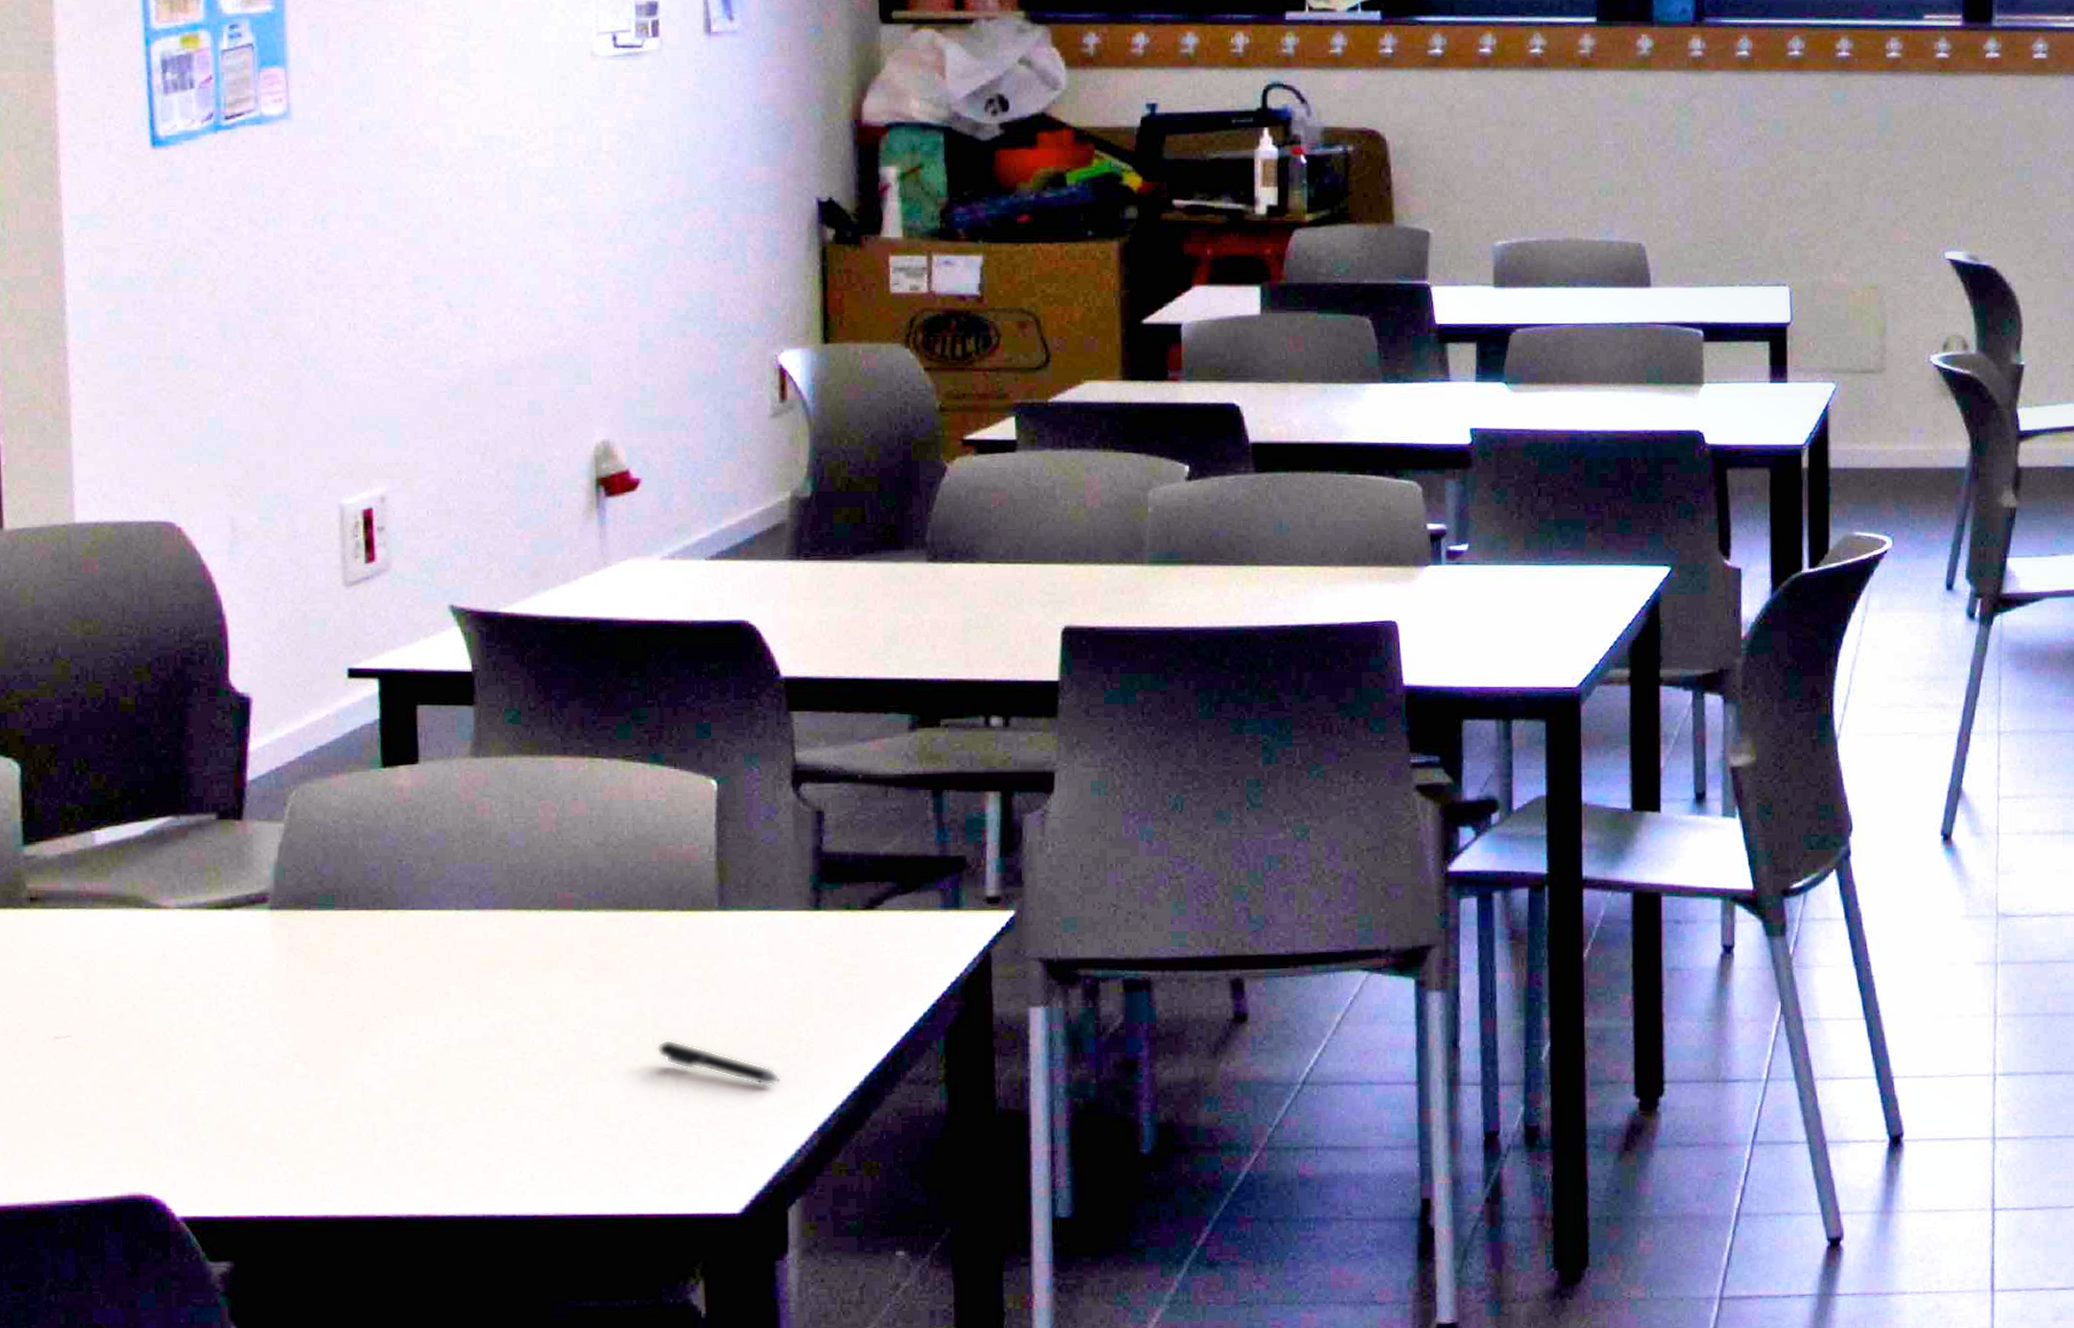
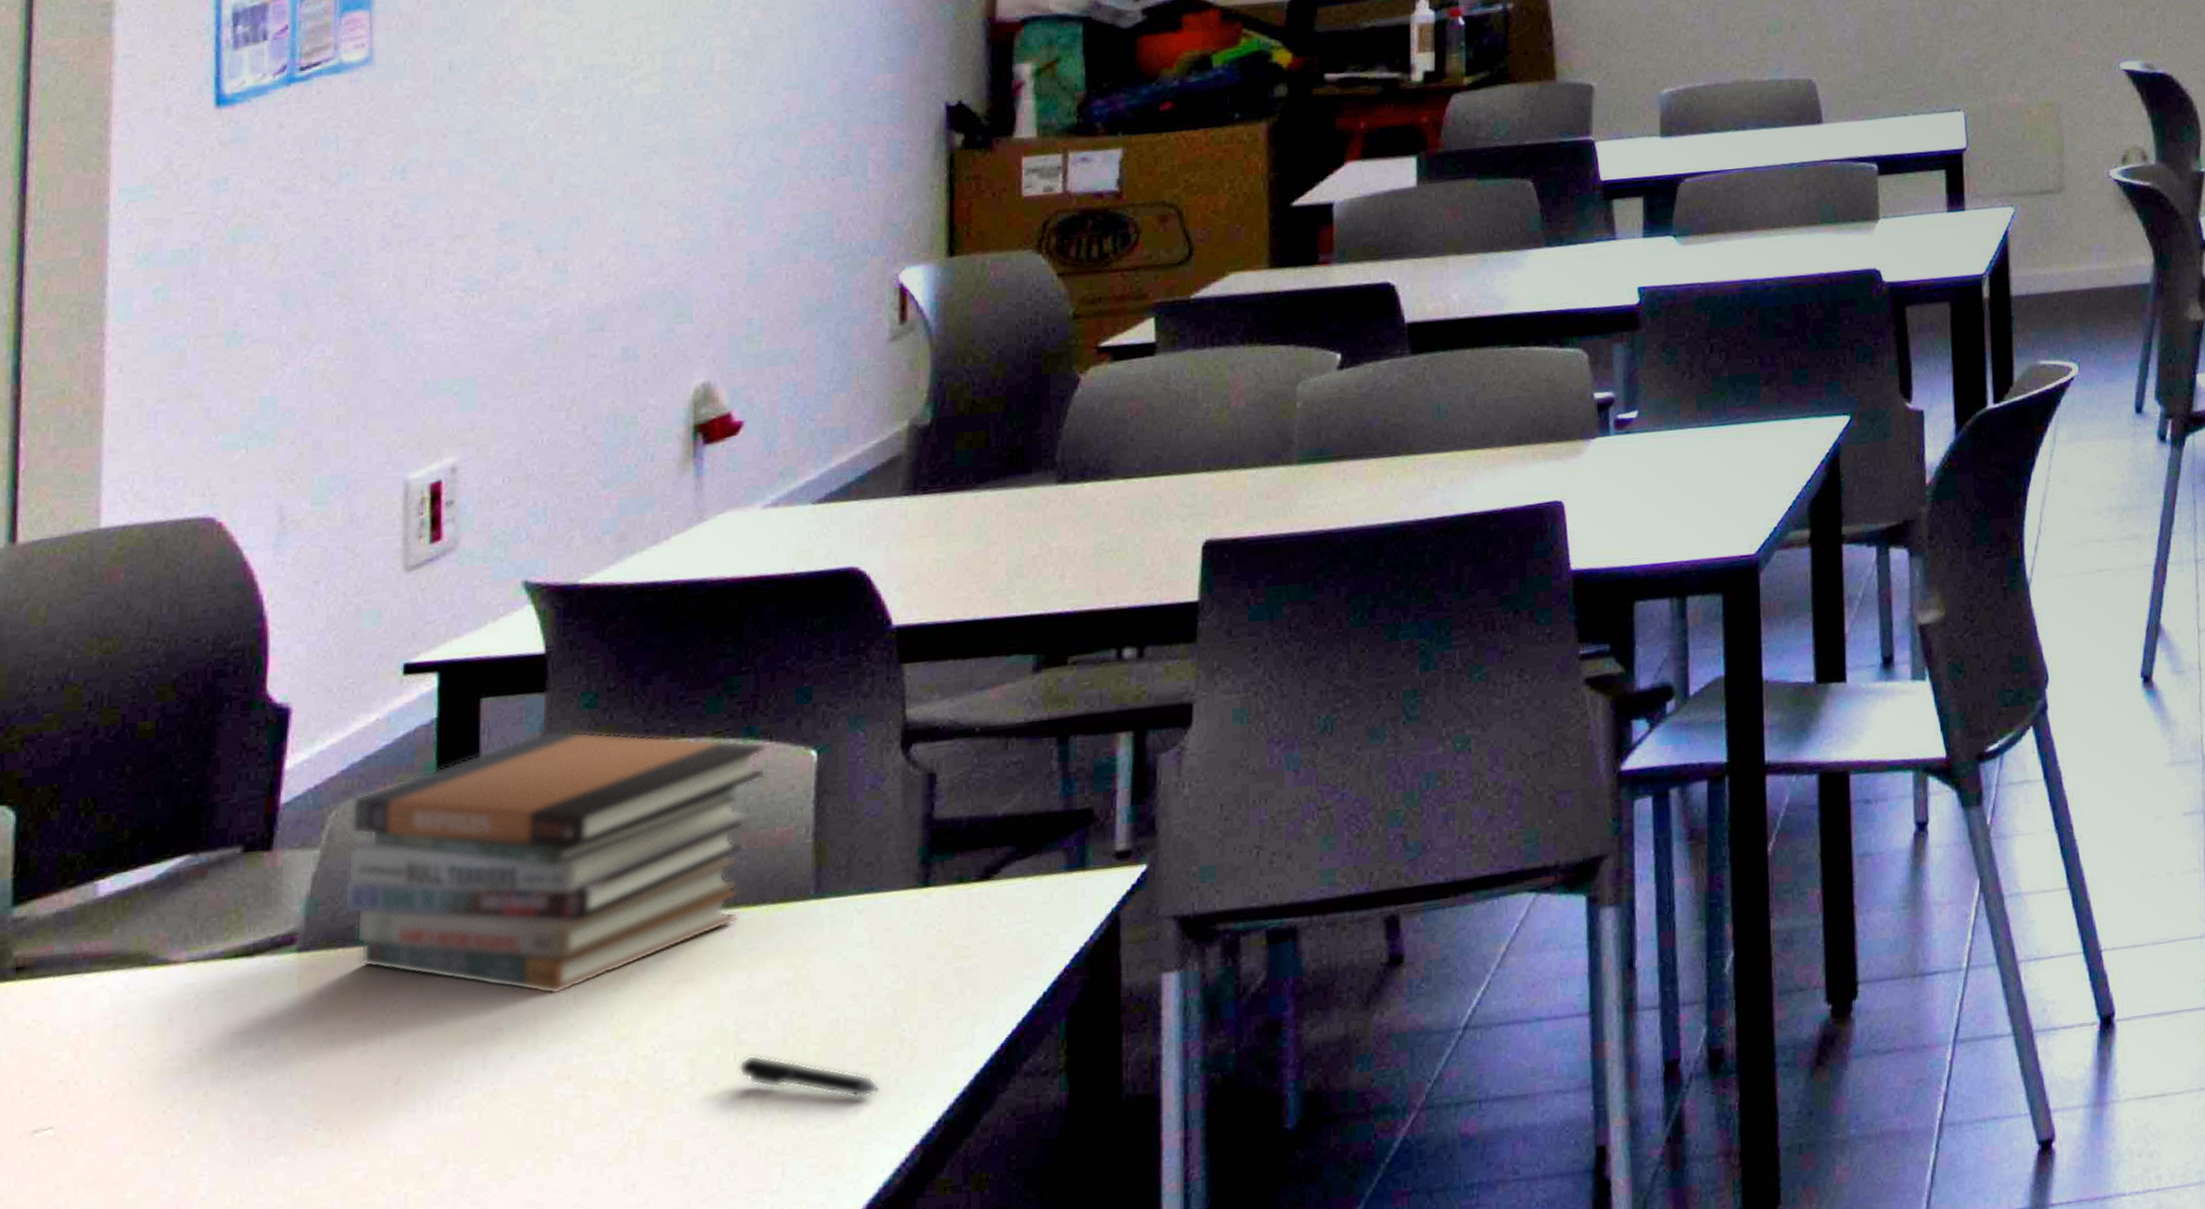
book stack: none [307,739,672,970] -> present [344,730,767,996]

